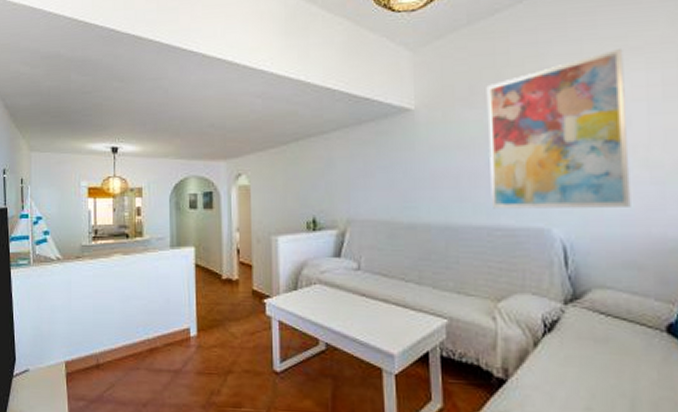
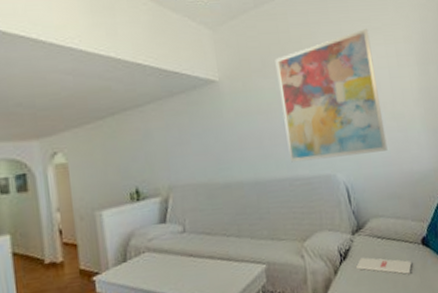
magazine: none [565,333,647,365] -> present [356,257,412,274]

